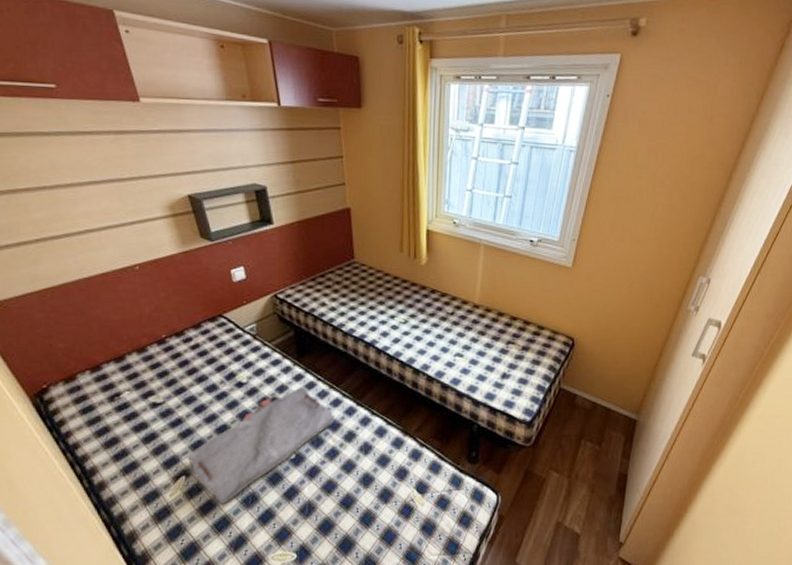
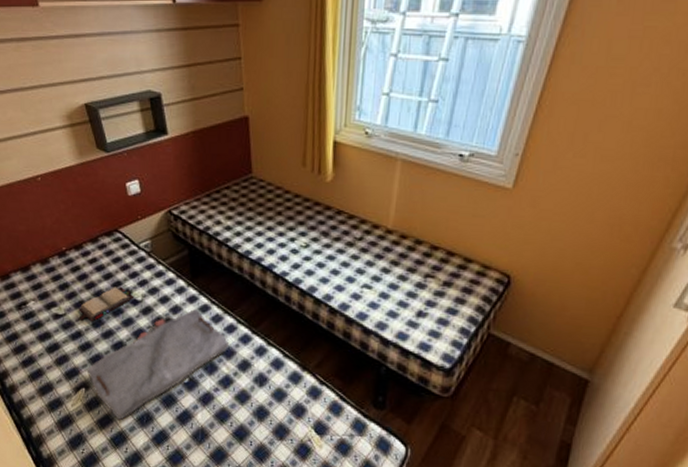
hardback book: none [179,371,240,408] -> present [78,286,135,322]

